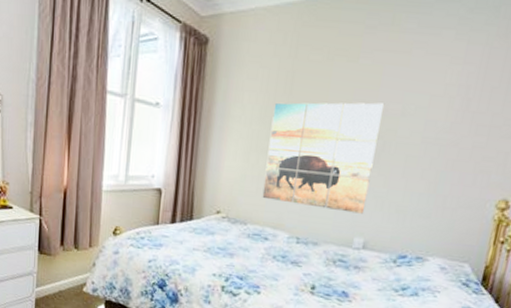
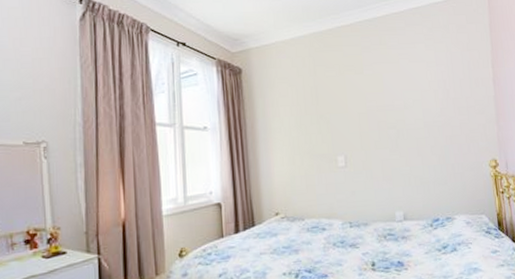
wall art: present [262,102,384,214] -> none [306,101,398,194]

